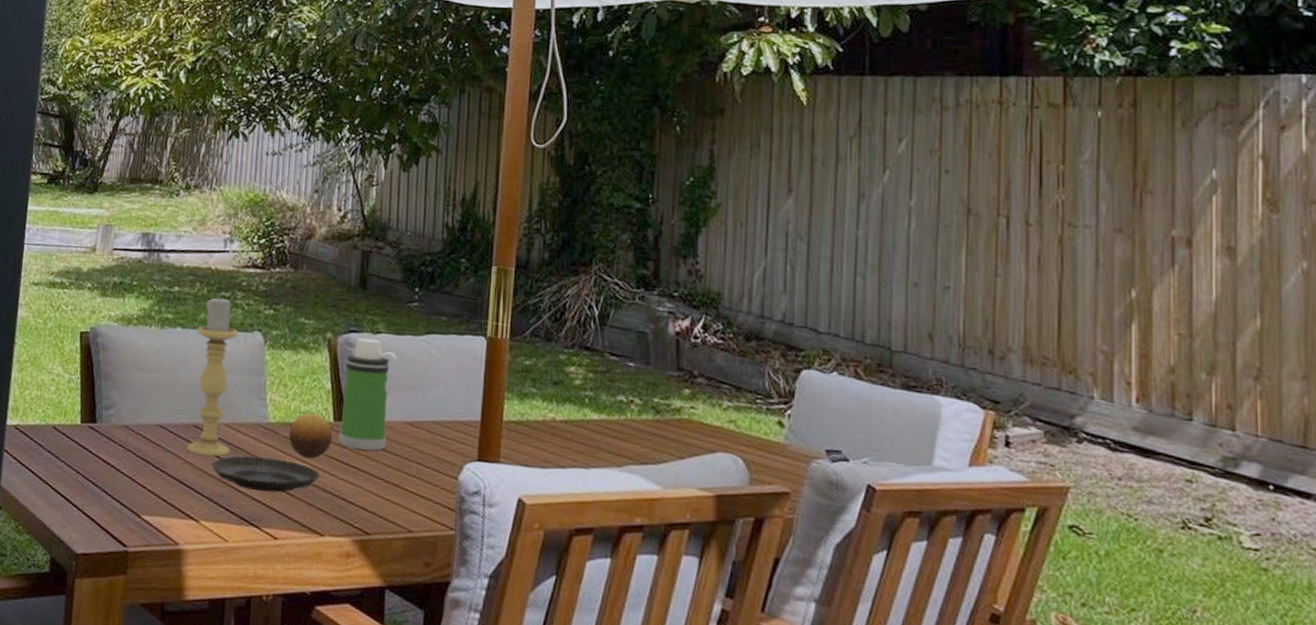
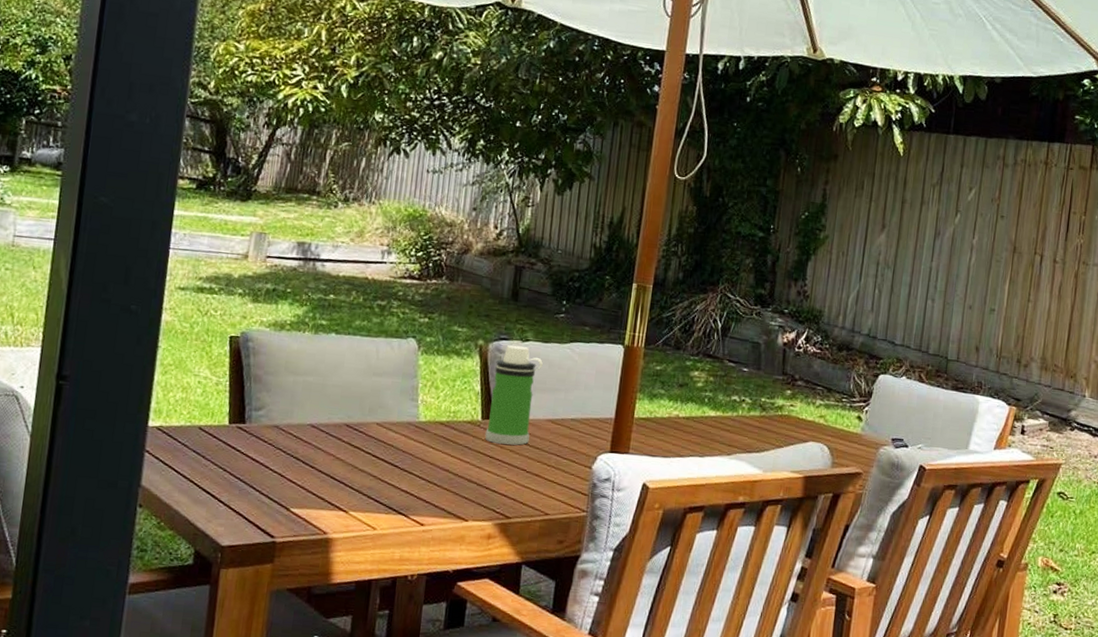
candle holder: present [187,295,237,457] -> none [338,304,392,453]
tart tin: present [211,456,320,493] -> none [362,452,467,484]
fruit: present [288,412,333,459] -> none [438,412,480,453]

